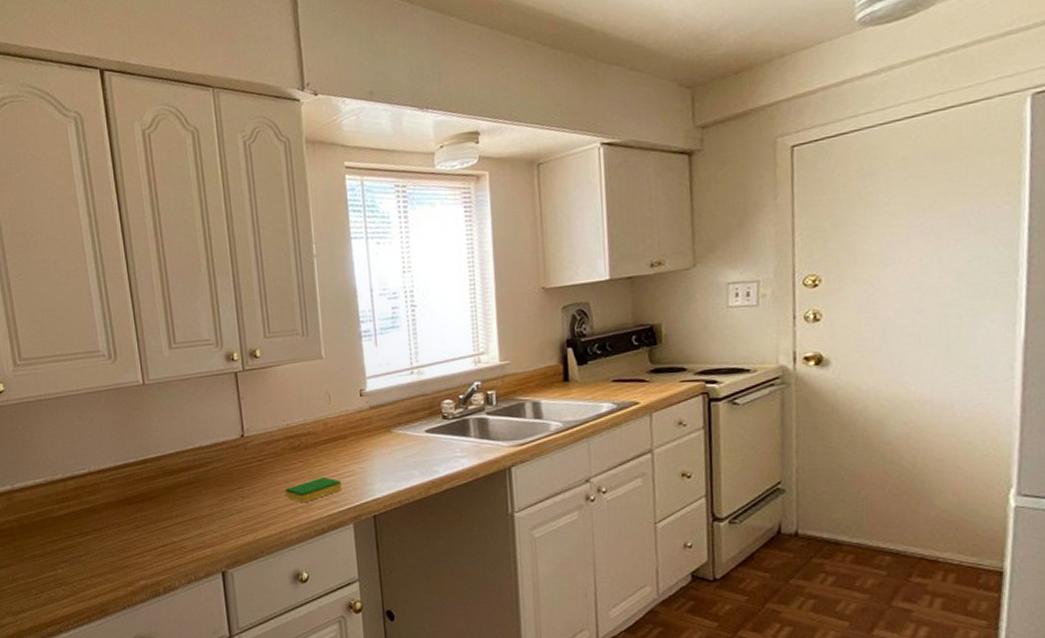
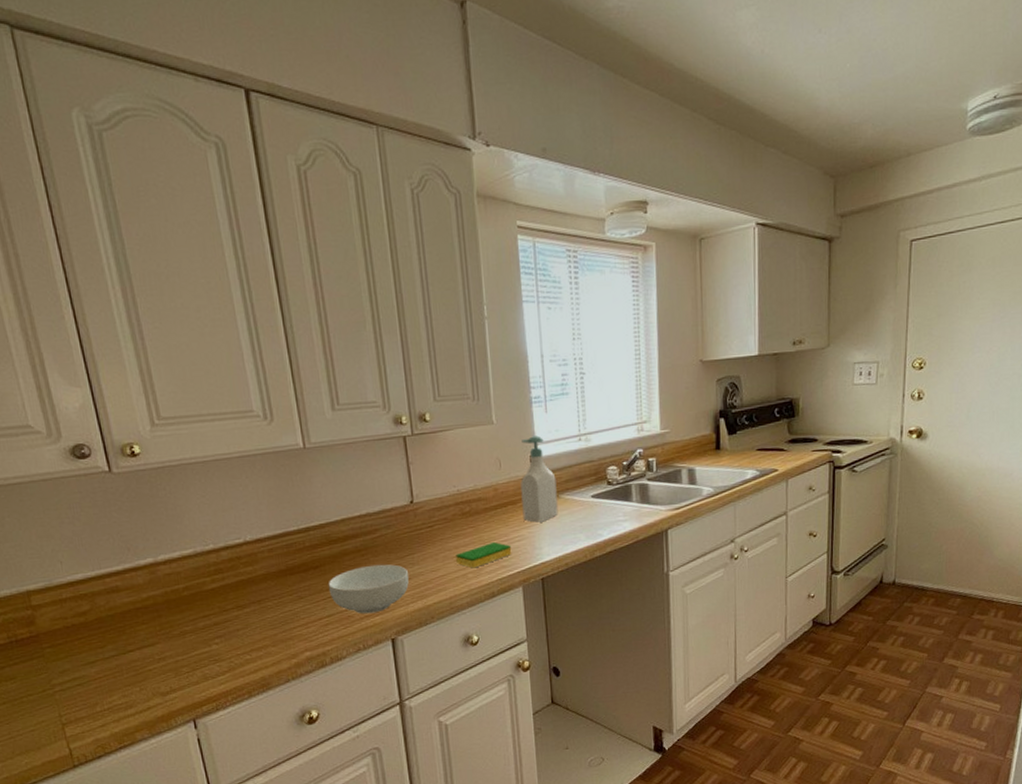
cereal bowl: none [162,496,239,546] -> present [328,564,409,614]
soap bottle: none [350,369,390,458] -> present [520,435,558,523]

